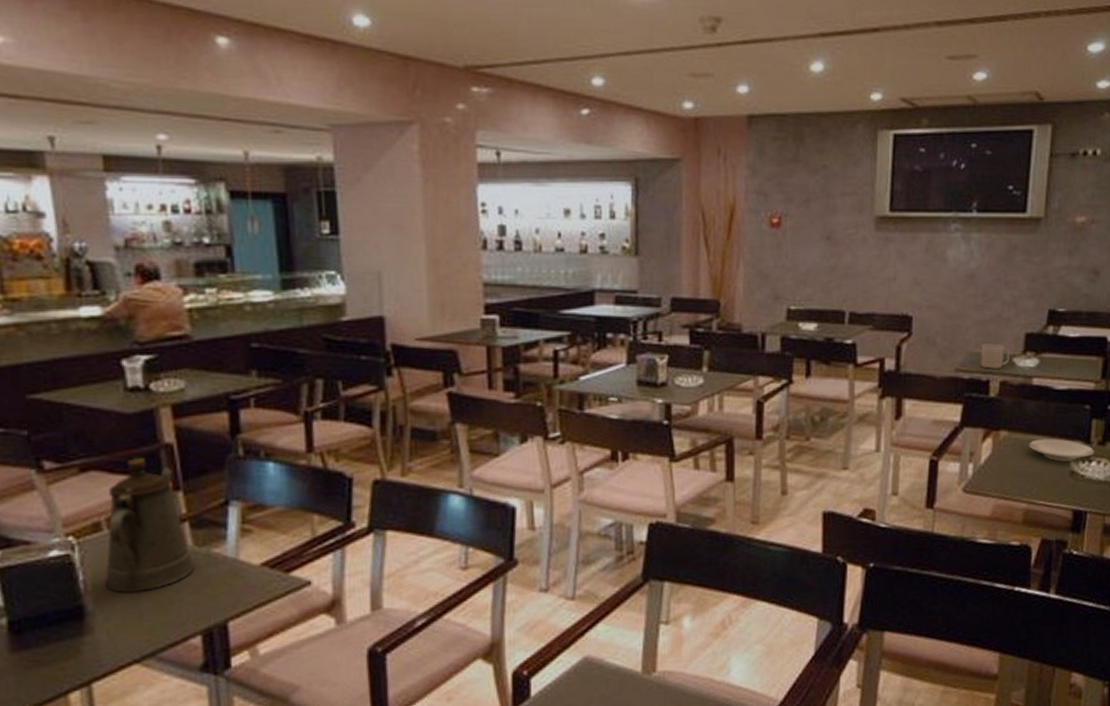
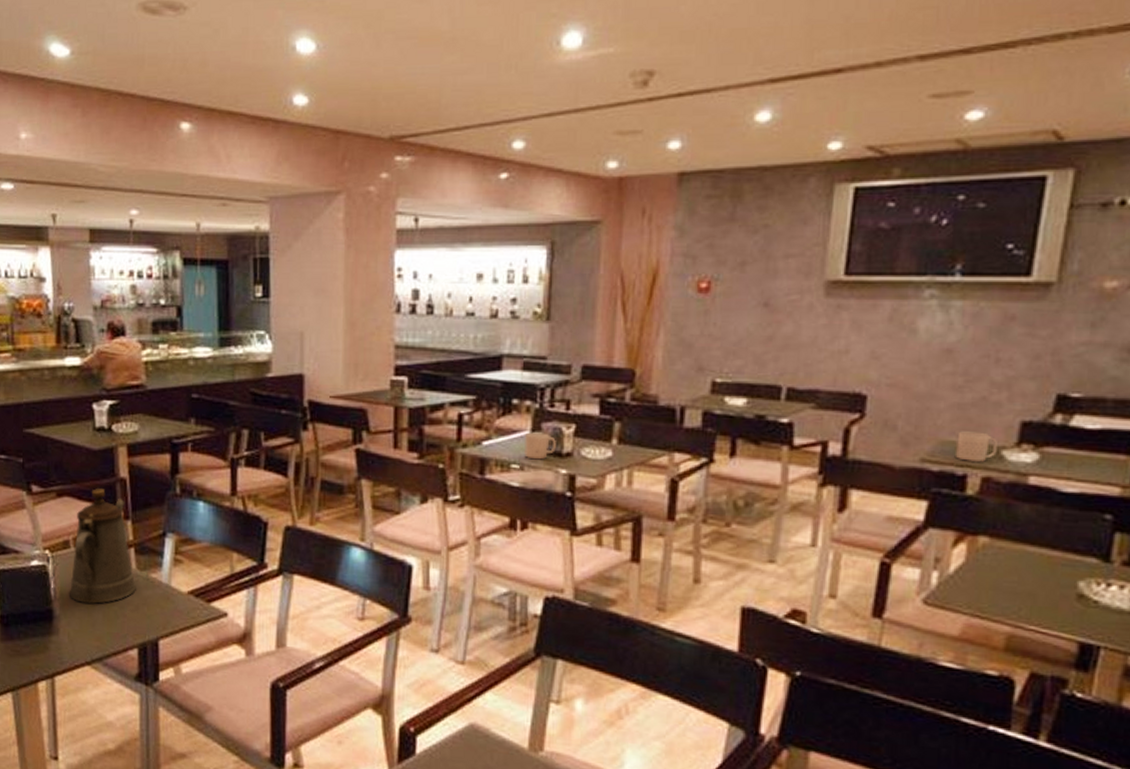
mug: none [620,364,651,392] -> present [523,432,556,460]
saucer: present [1028,439,1095,462] -> none [1017,550,1117,582]

